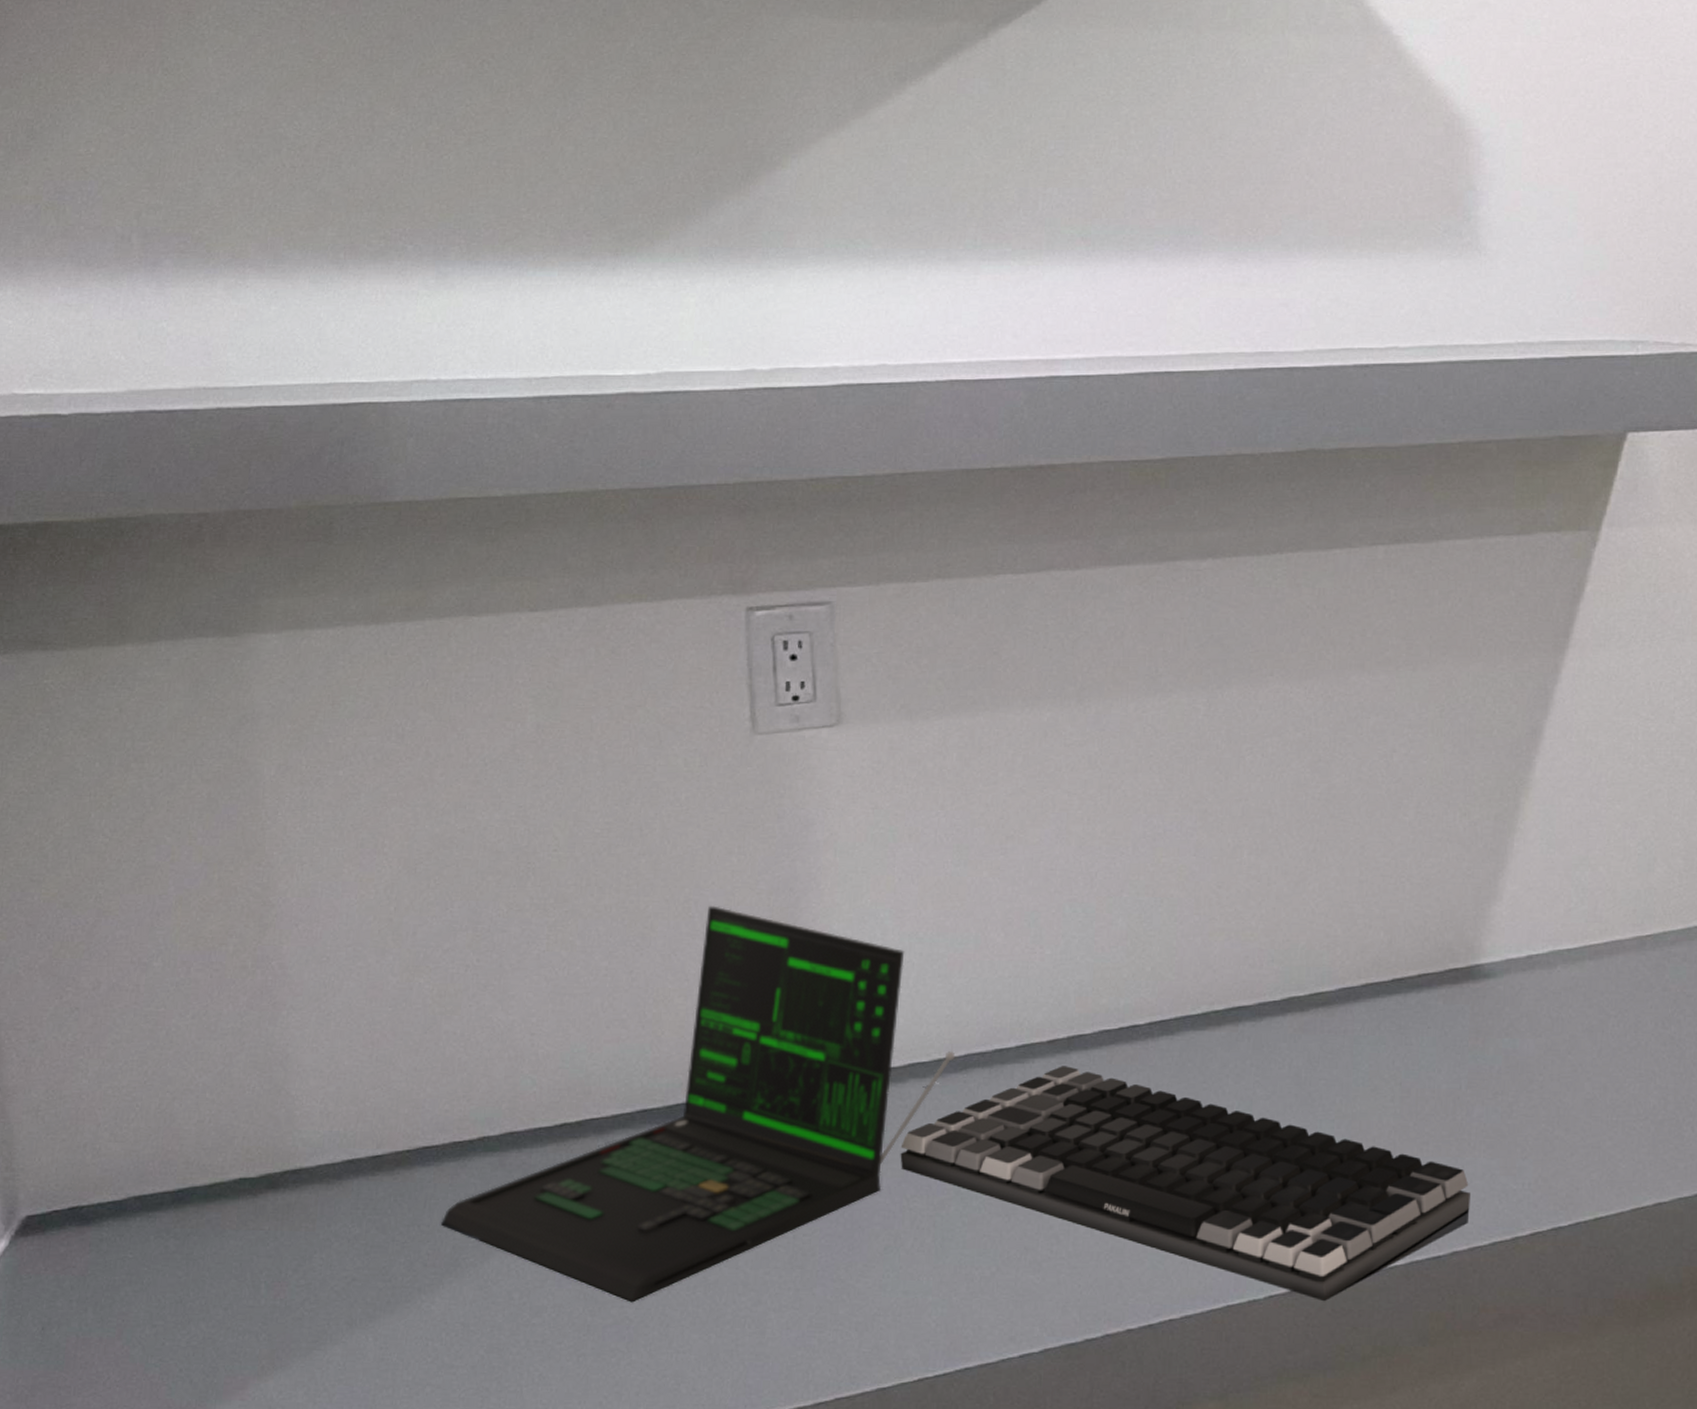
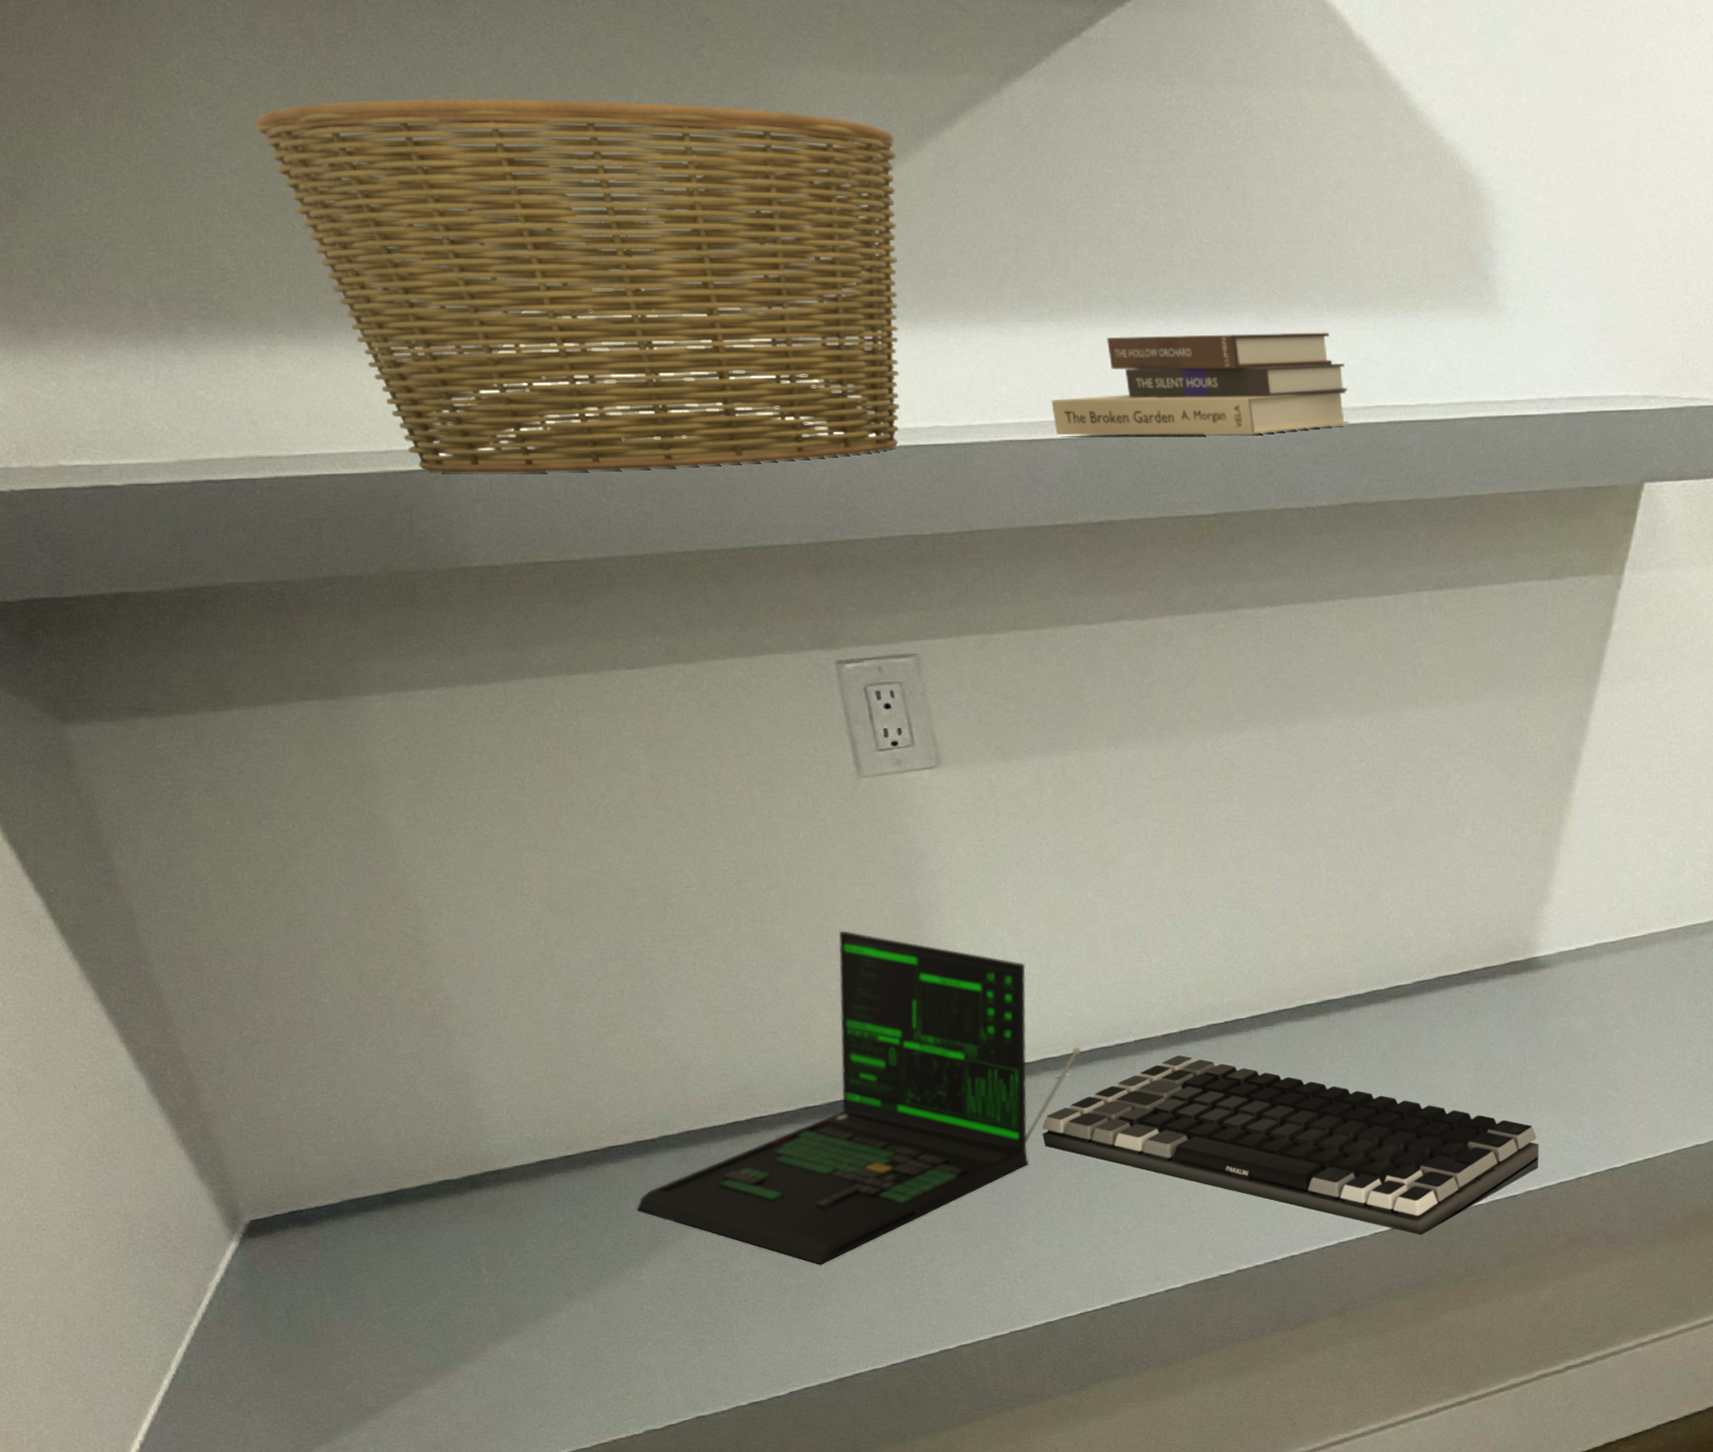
basket: none [267,46,878,407] -> present [255,98,901,473]
books: none [1002,272,1314,377] -> present [1051,332,1350,436]

